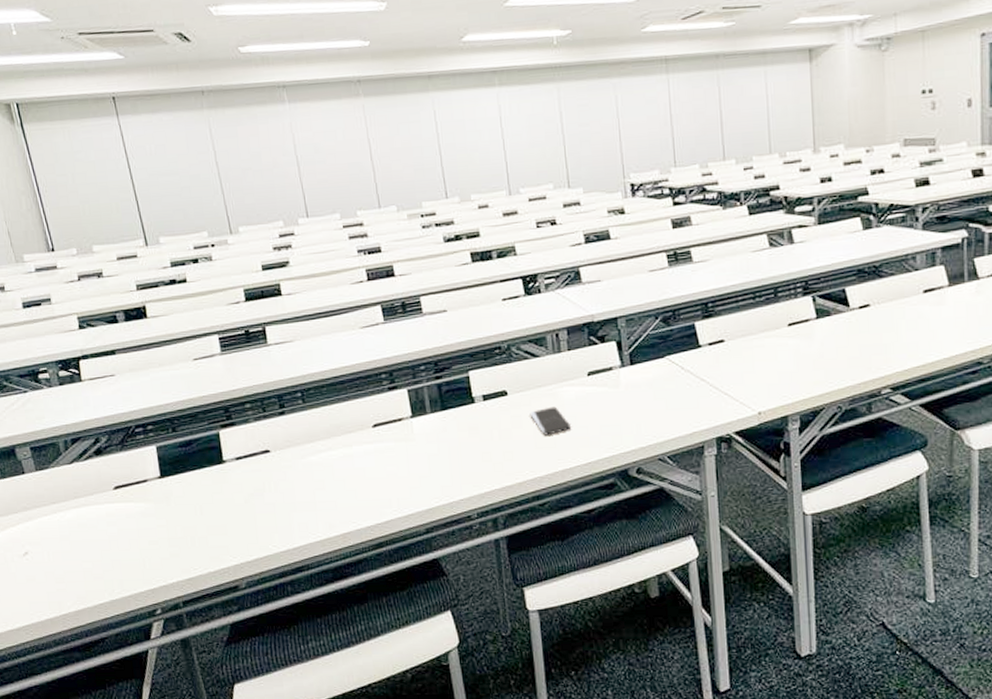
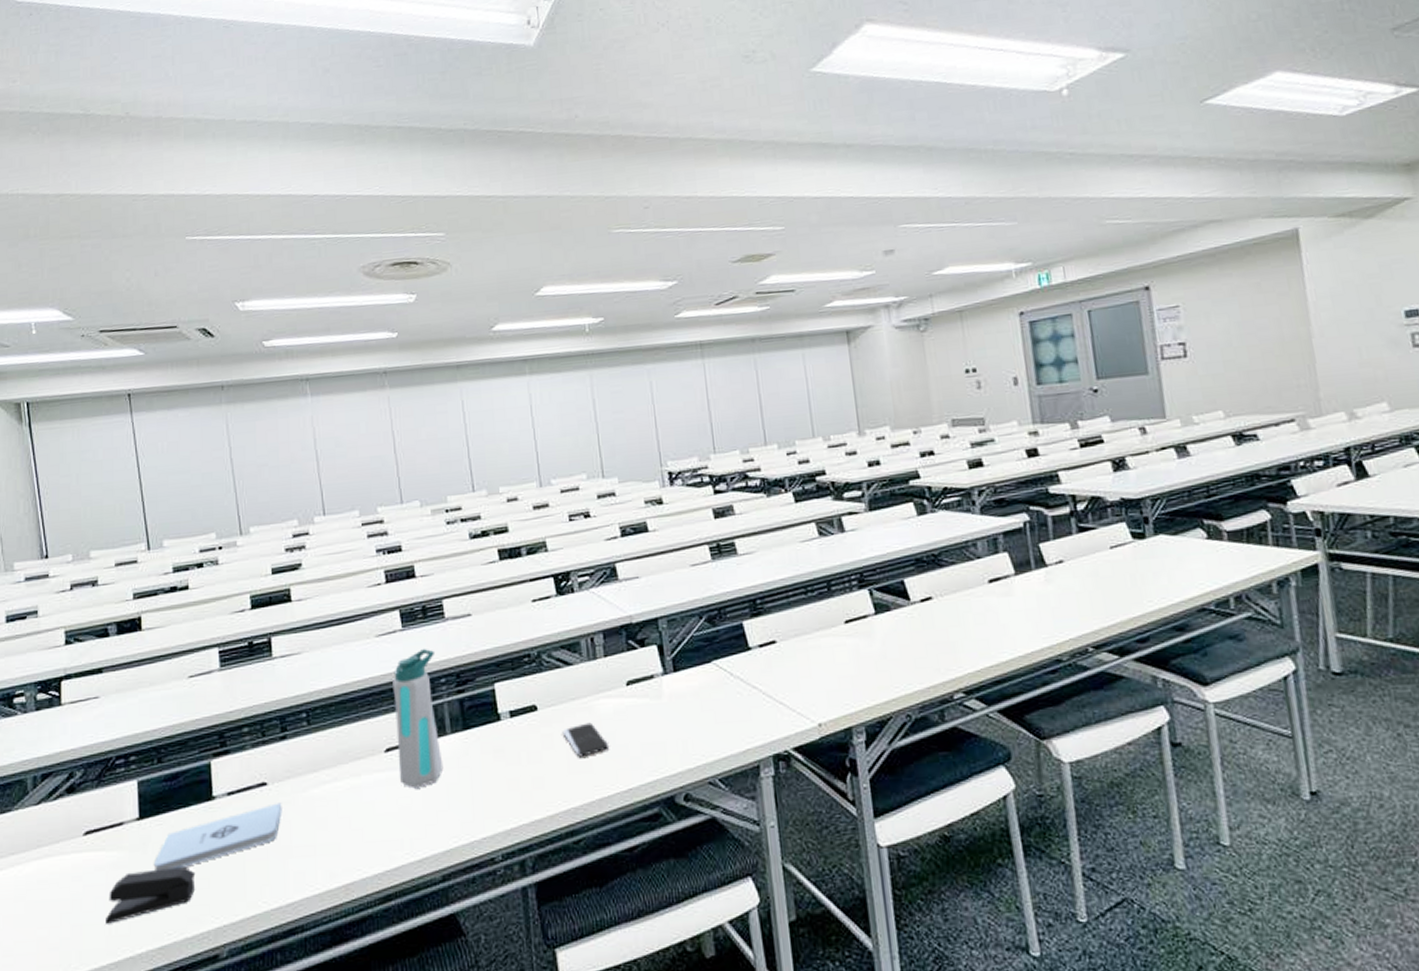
stapler: none [140,517,215,560] -> present [106,867,196,924]
notepad: none [176,467,285,519] -> present [153,802,282,871]
water bottle: none [377,339,425,458] -> present [392,648,444,789]

